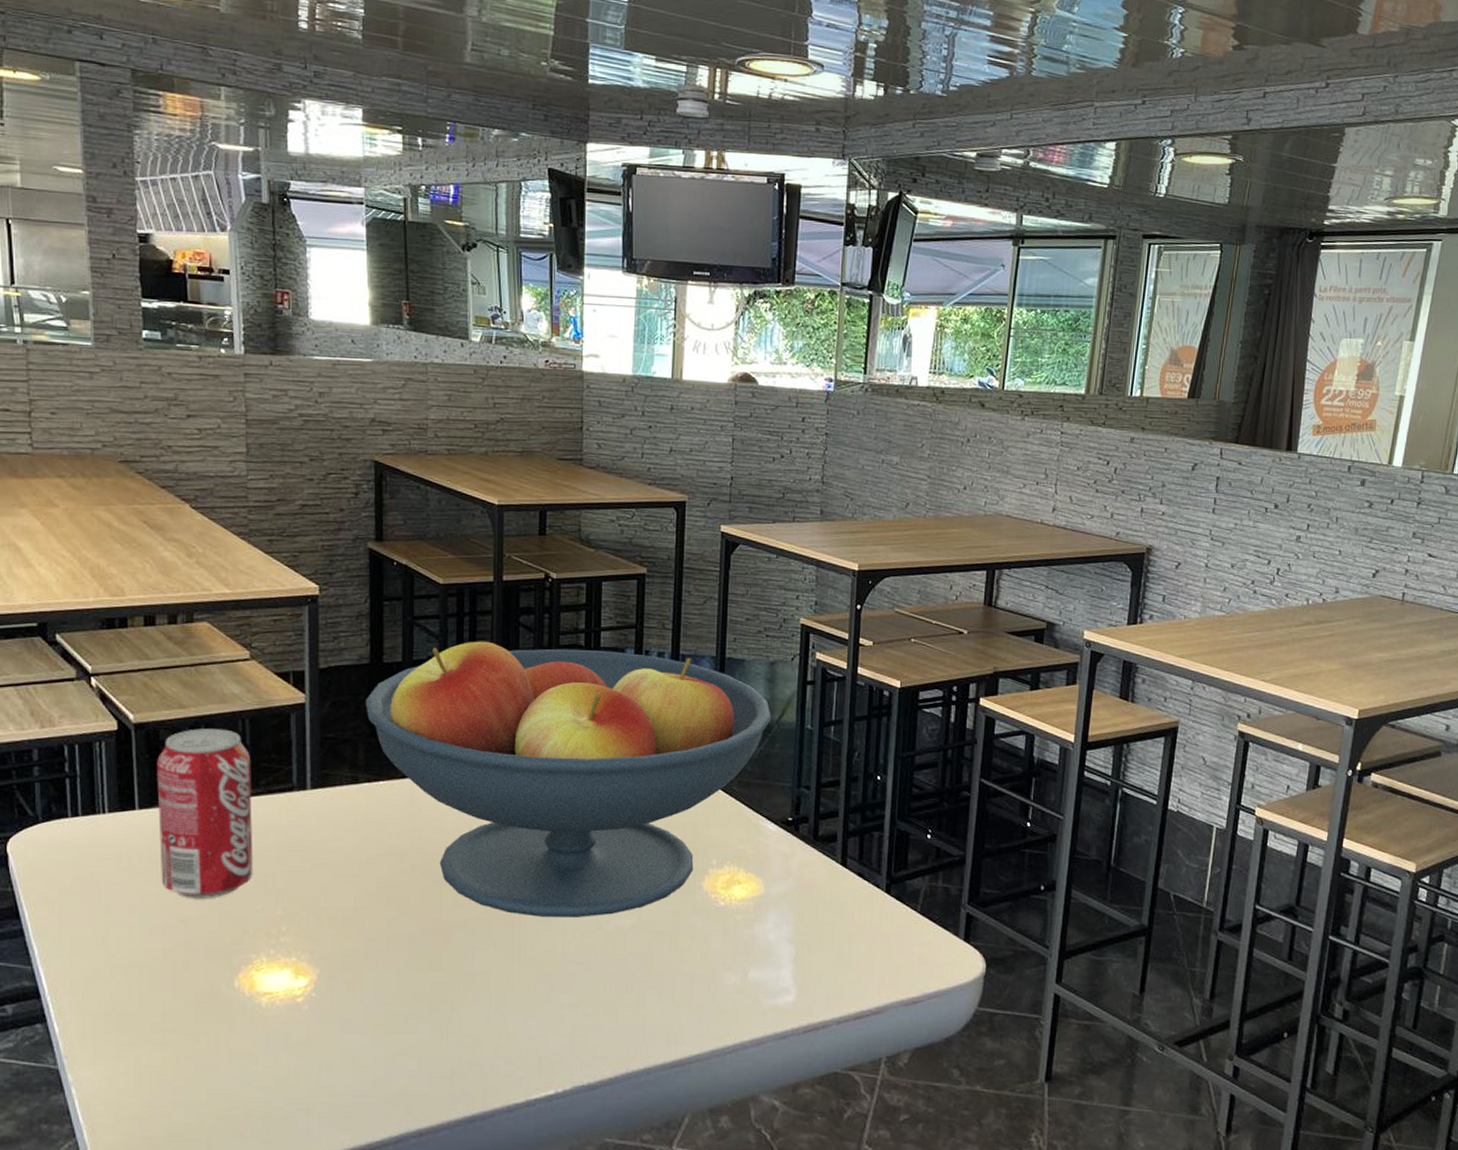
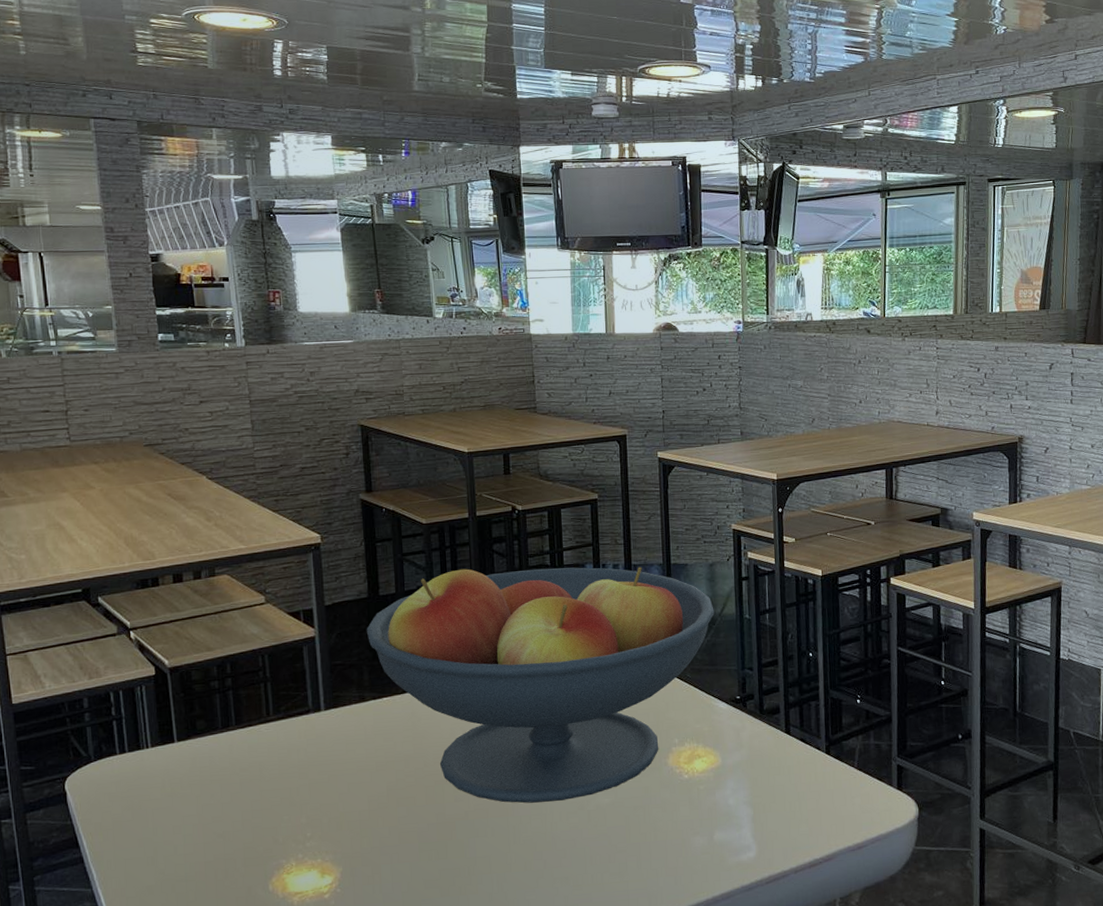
beverage can: present [157,728,253,898] -> none [191,665,279,816]

